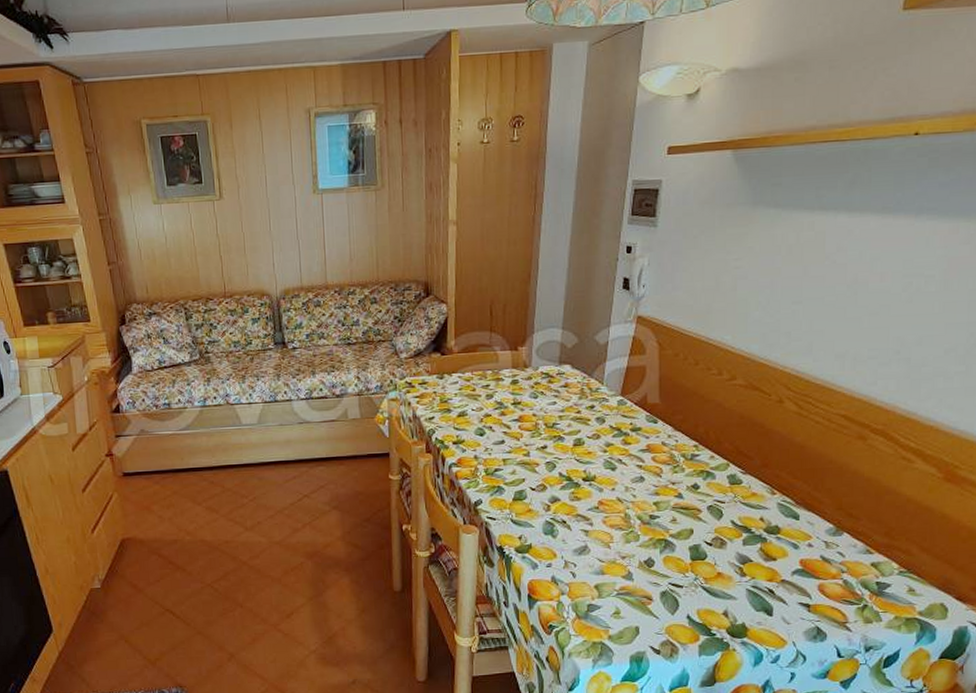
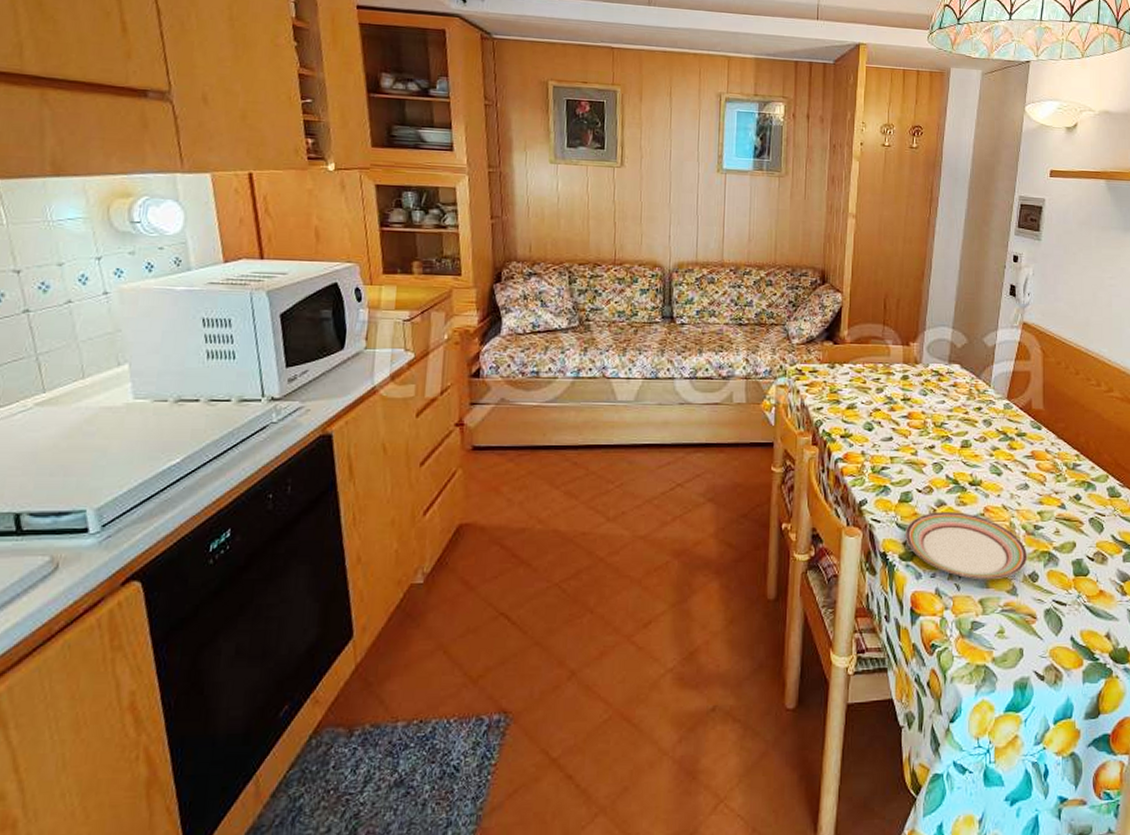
plate: none [521,506,644,567] -> present [905,512,1028,579]

